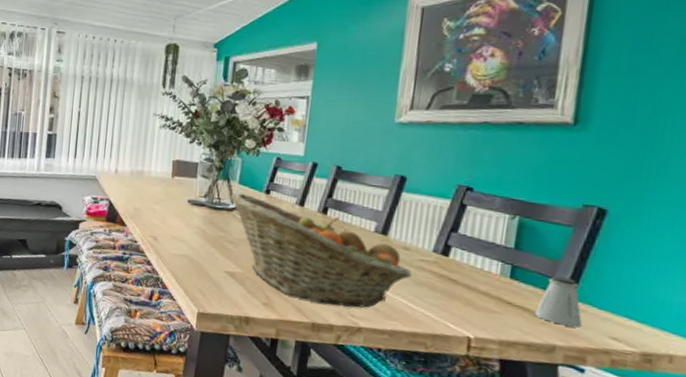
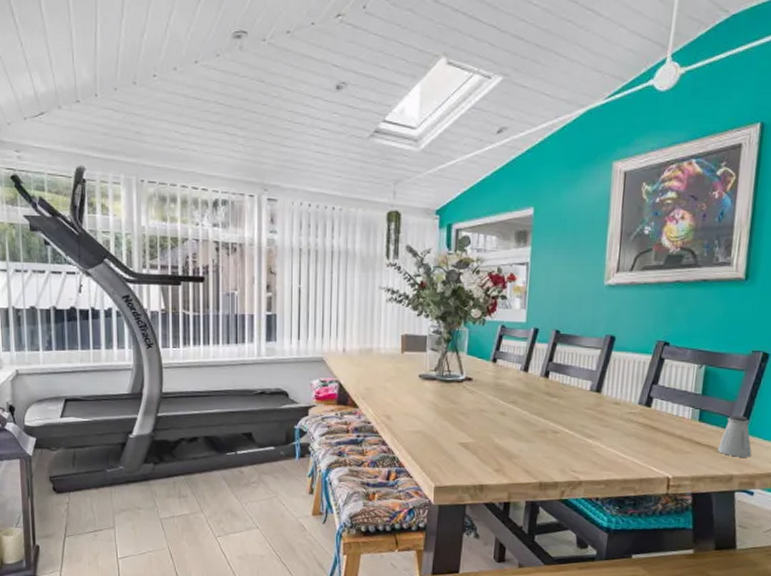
fruit basket: present [230,193,412,308] -> none [459,363,622,464]

